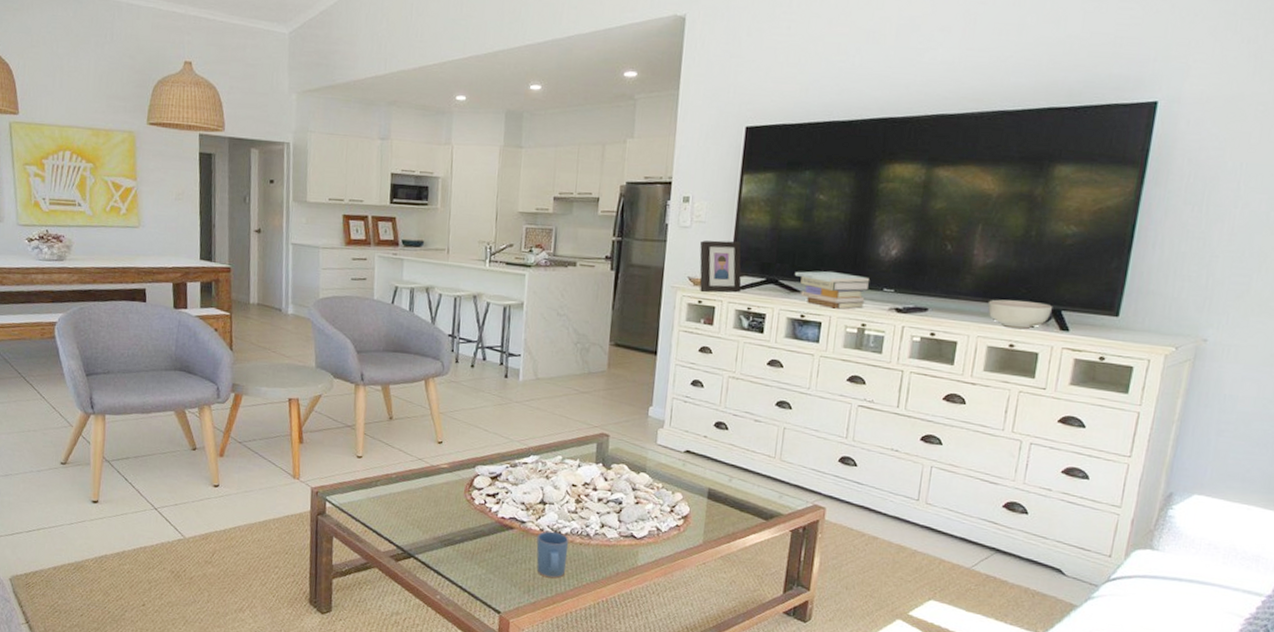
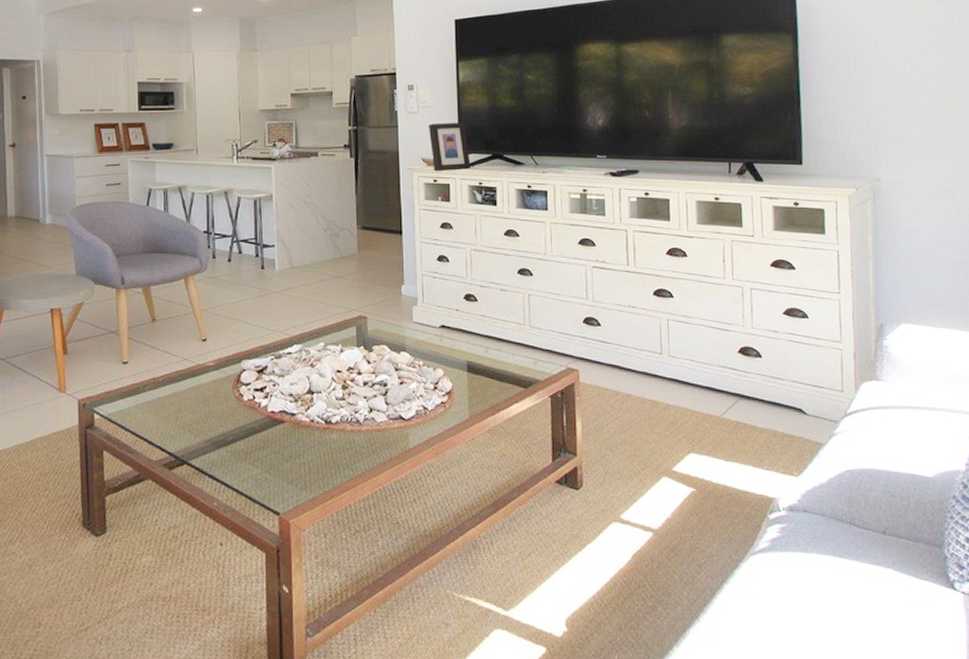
mug: present [536,531,569,579] -> none [308,421,340,471]
books: present [794,271,870,310] -> none [516,143,584,177]
bowl: present [987,299,1053,330] -> none [689,157,746,183]

